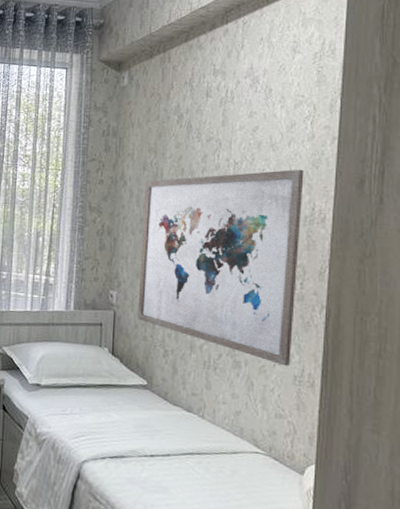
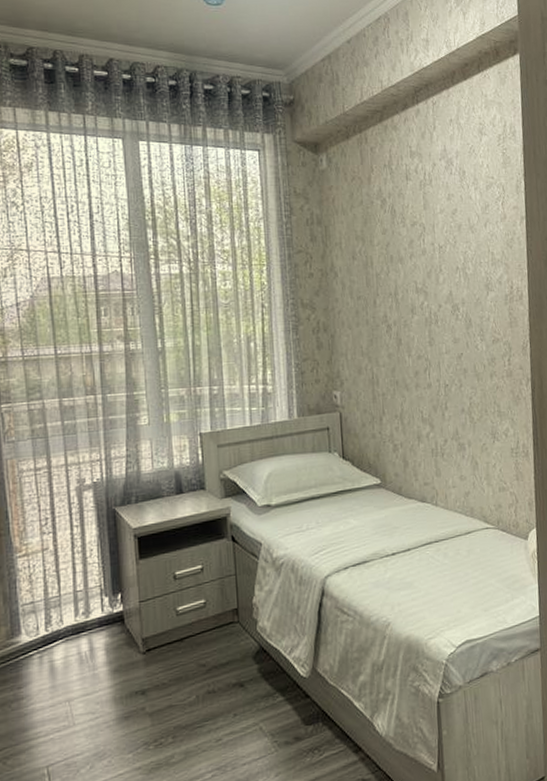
wall art: present [137,169,304,366] -> none [356,249,507,441]

